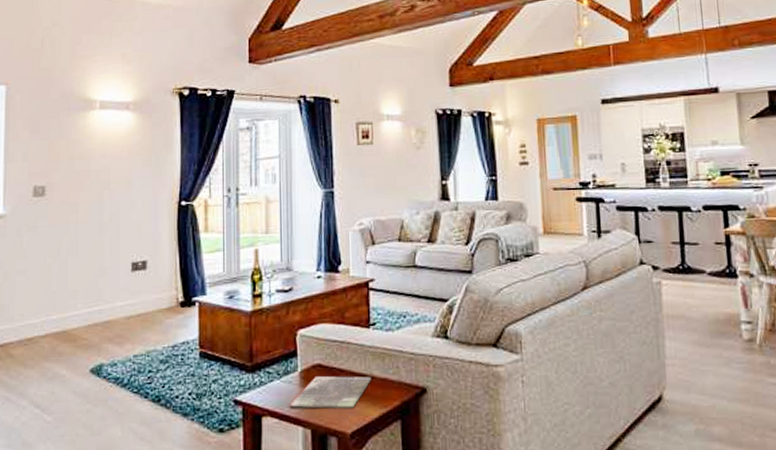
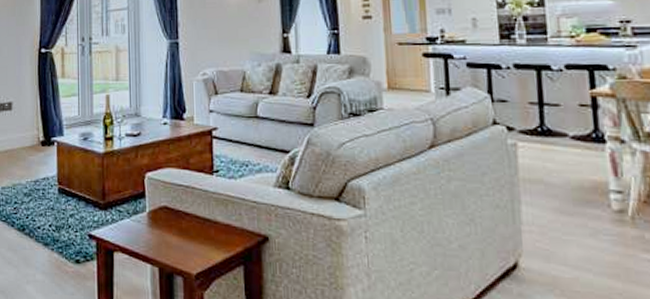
magazine: present [289,376,372,409] -> none [138,218,215,252]

